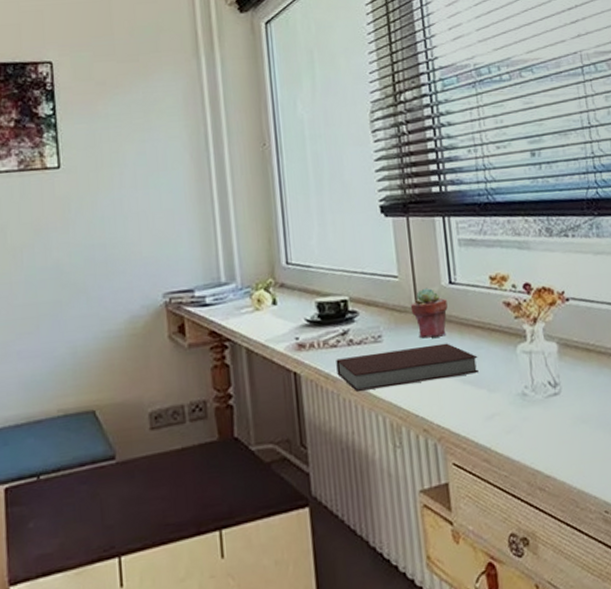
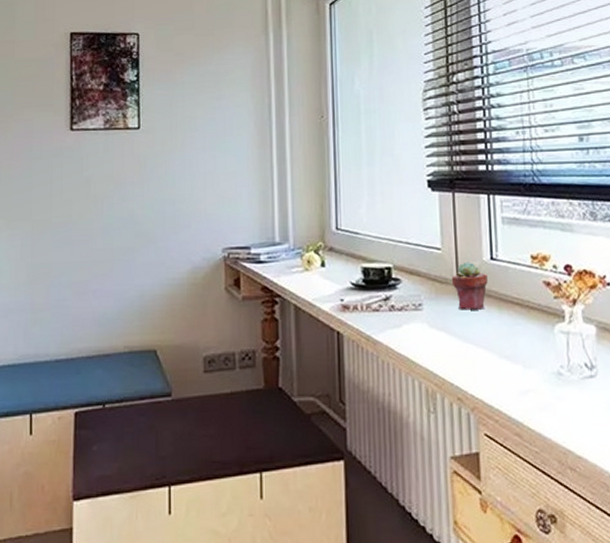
notebook: present [336,343,479,392] -> none [377,316,515,355]

